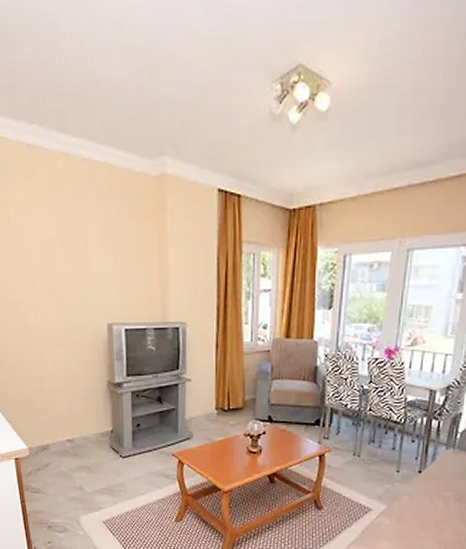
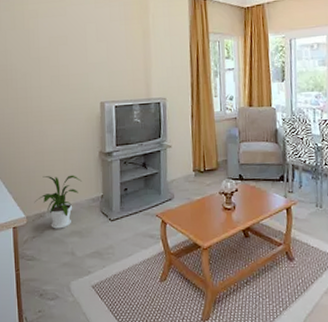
house plant: none [36,406,88,463] -> present [34,175,81,229]

